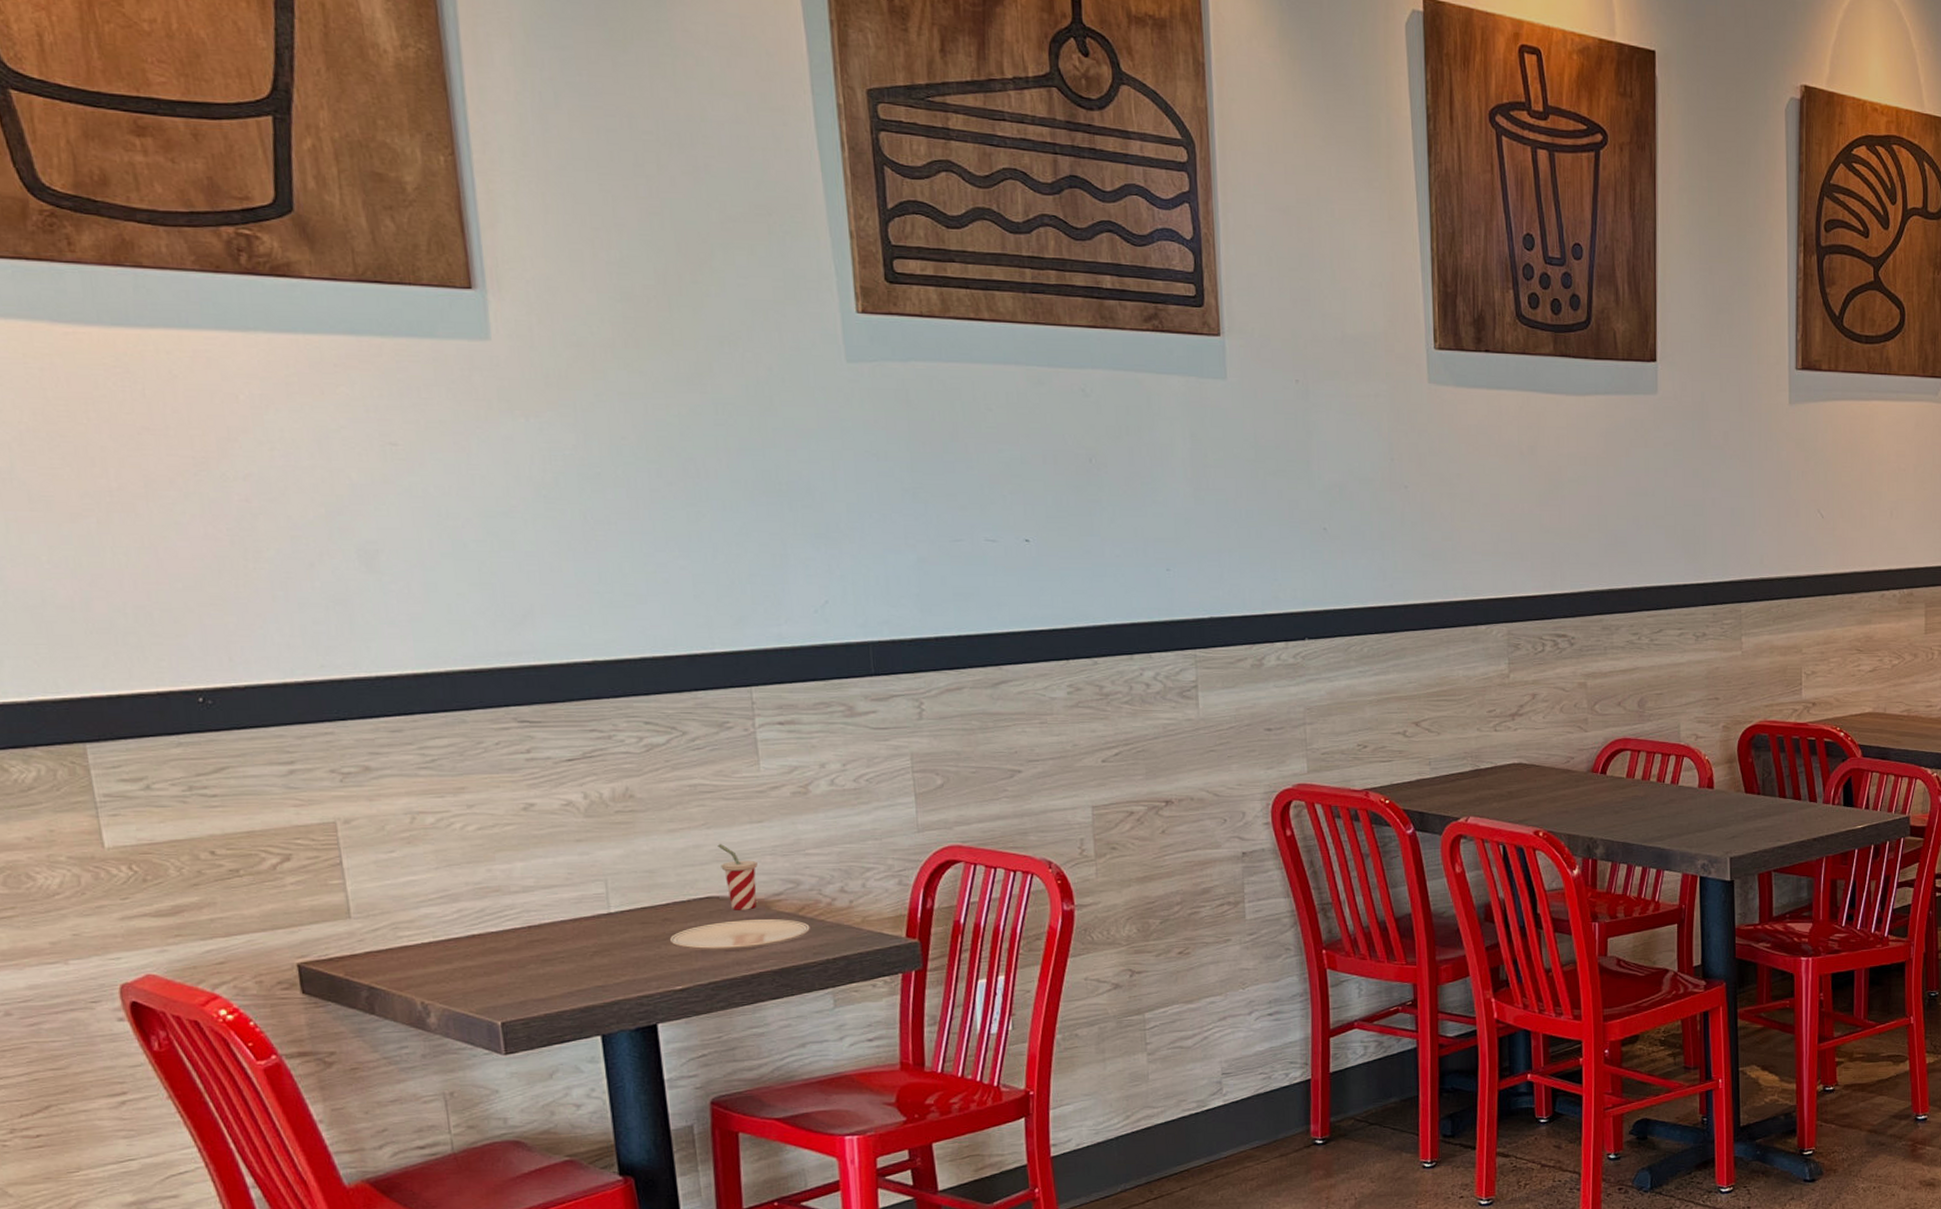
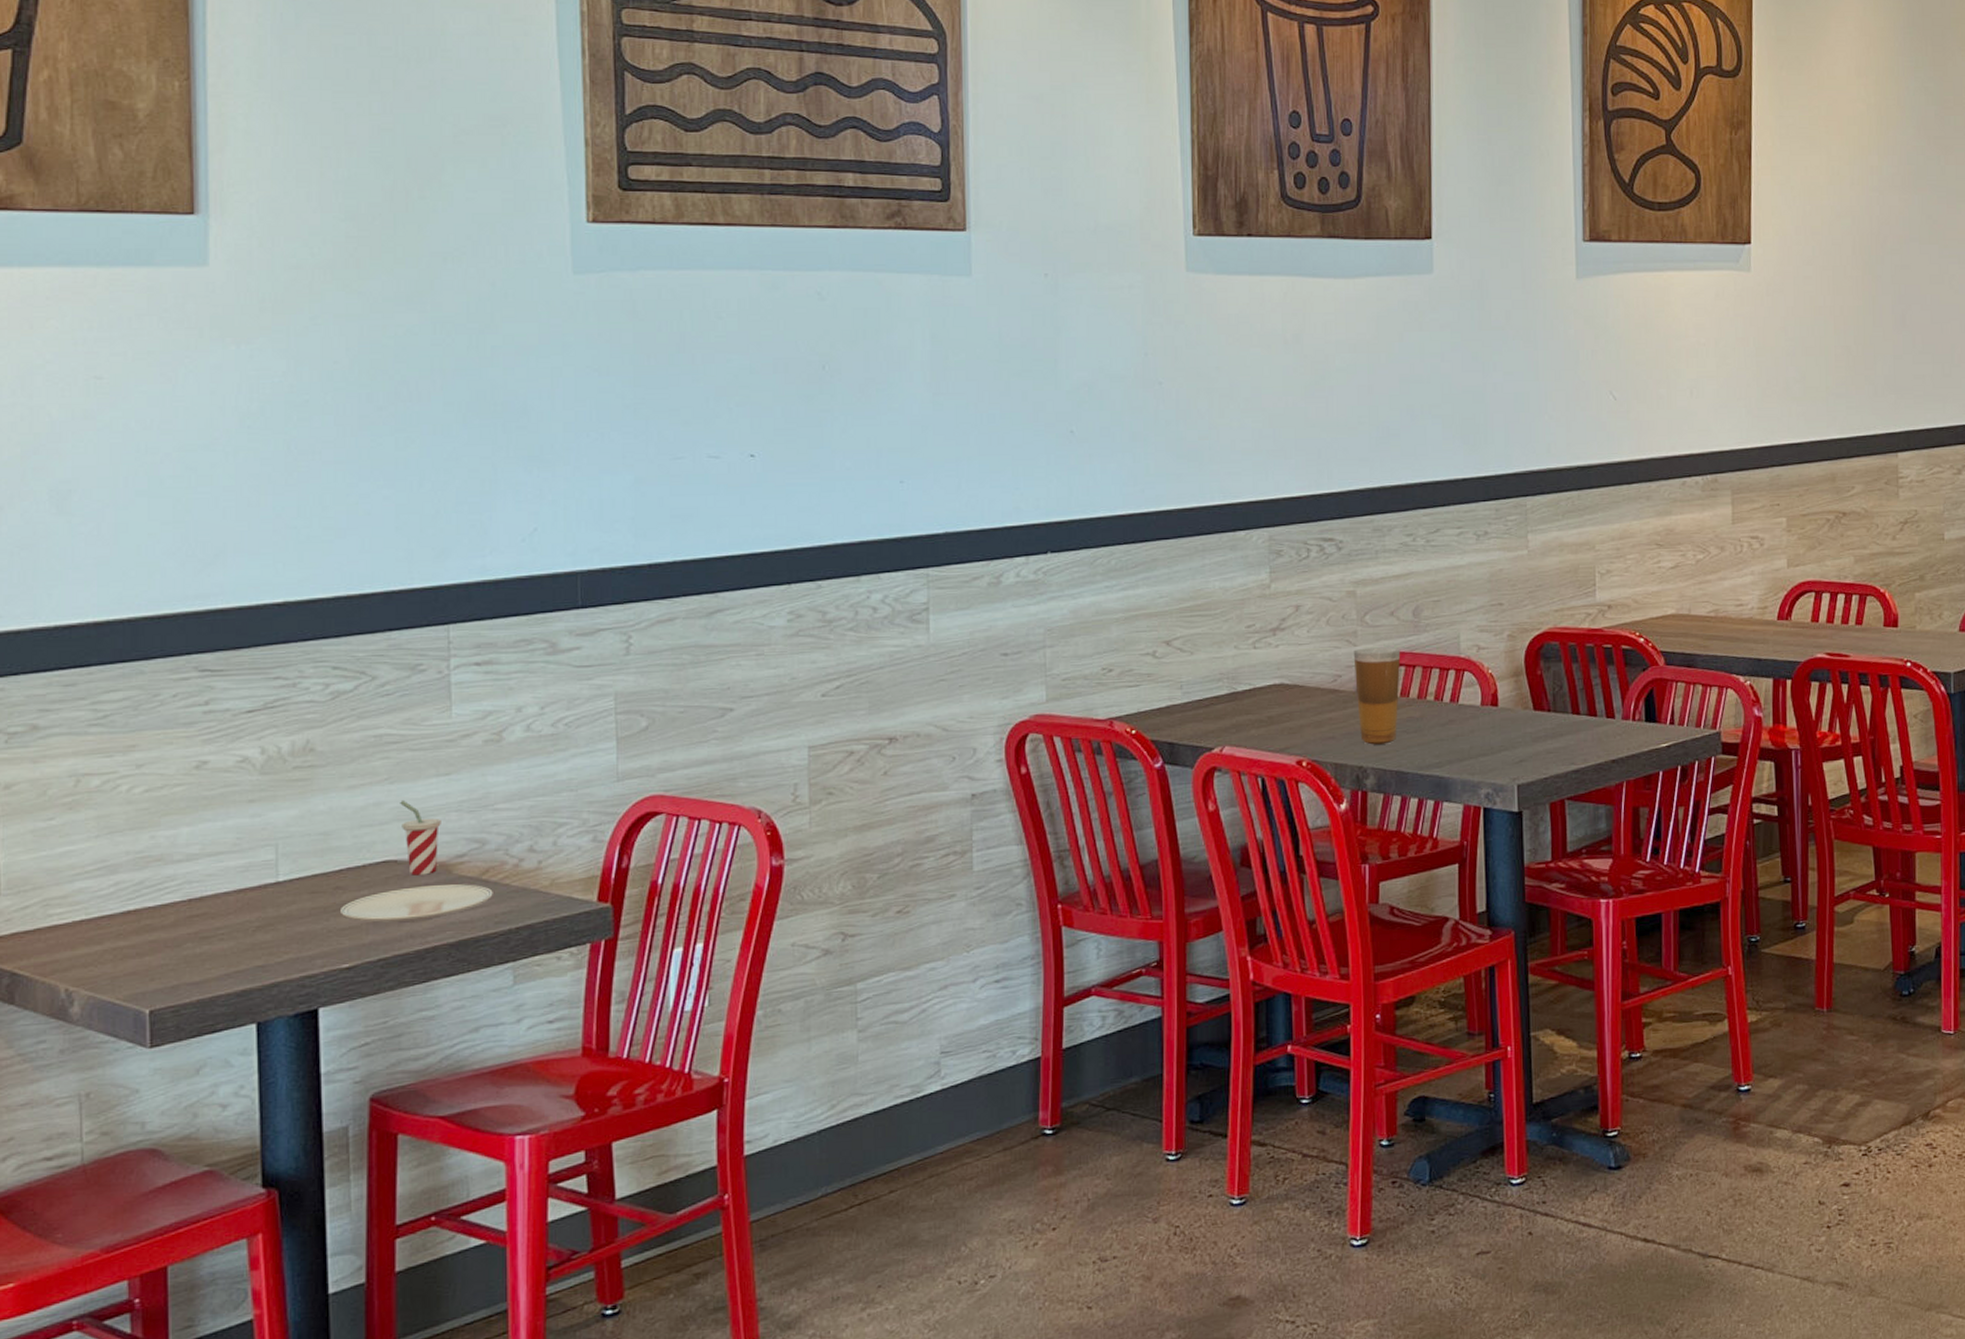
beverage cup: none [1584,733,1627,819] -> present [1353,647,1401,745]

